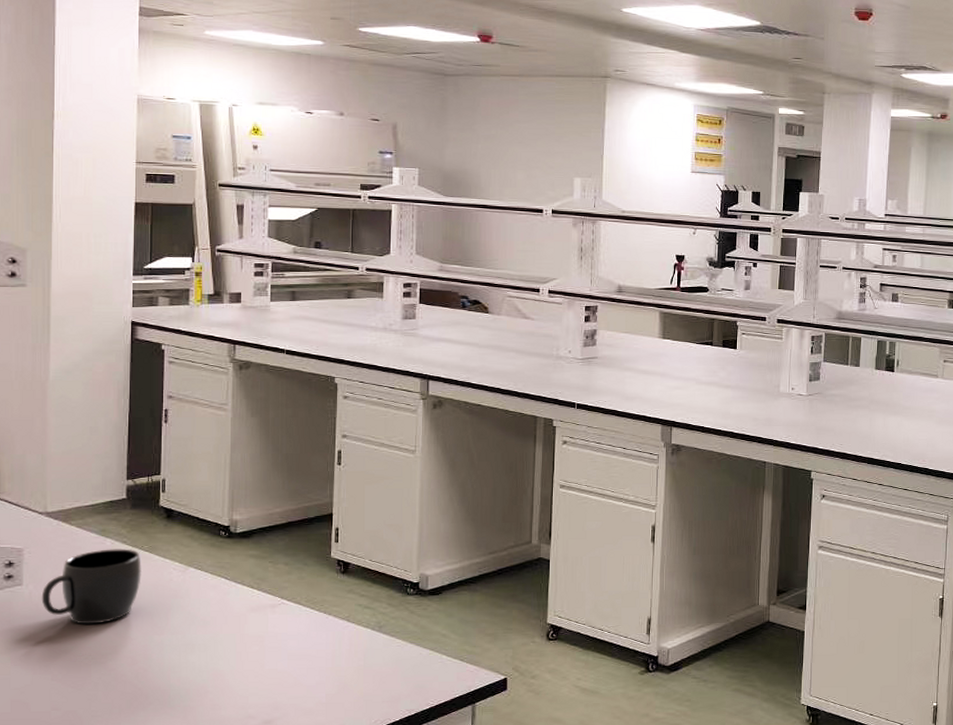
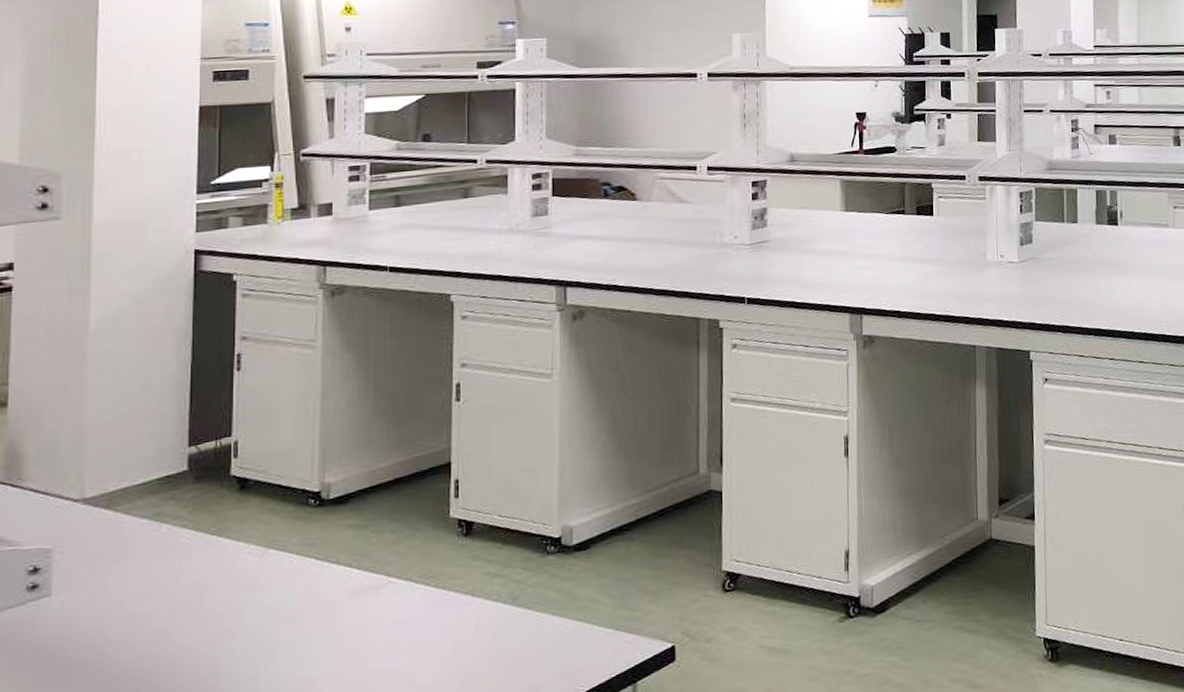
mug: present [41,549,141,625] -> none [76,534,207,639]

